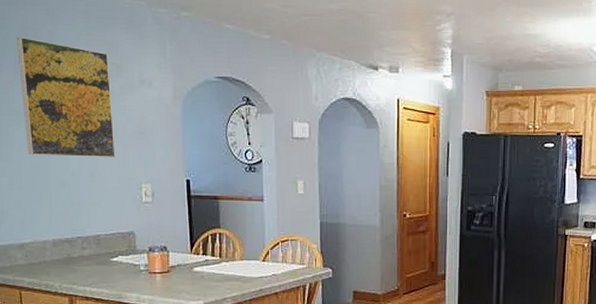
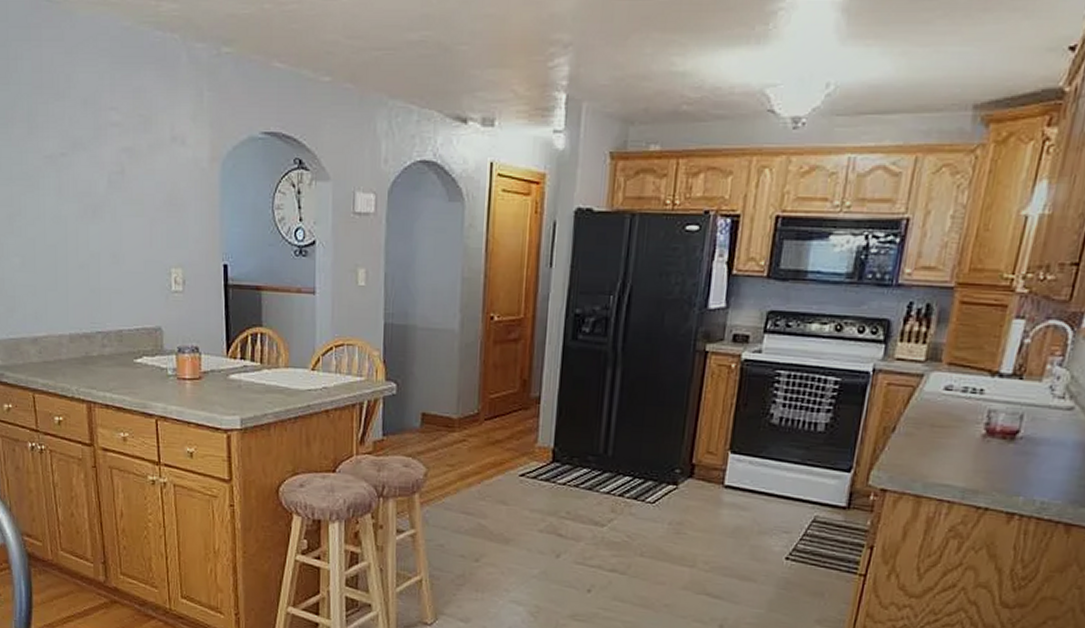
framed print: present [17,36,115,158] -> none [30,81,141,236]

